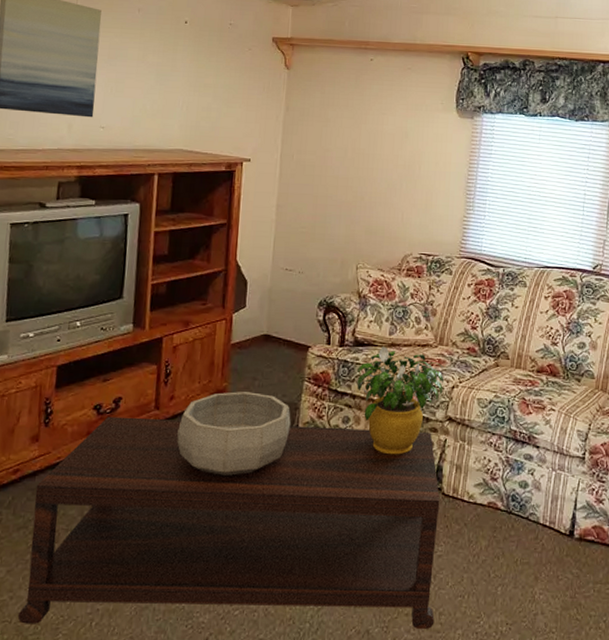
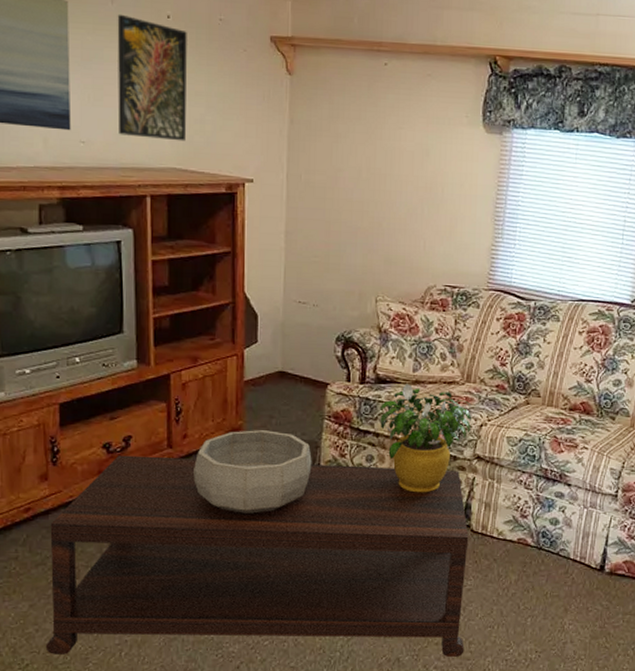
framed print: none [135,20,201,126] -> present [117,14,187,142]

